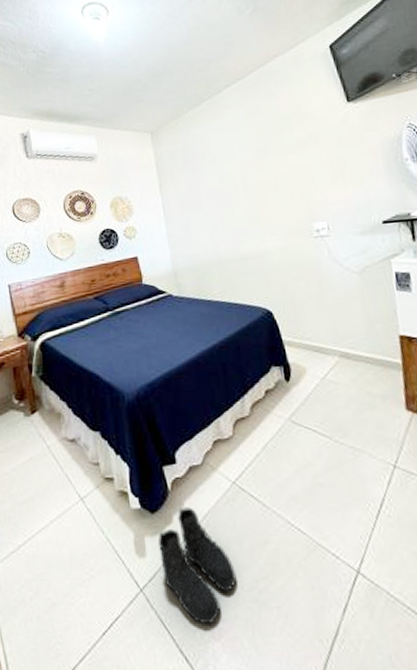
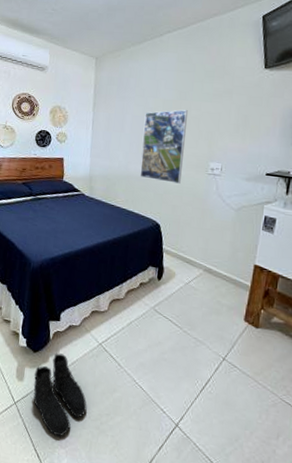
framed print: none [222,168,284,259] -> present [140,109,188,184]

